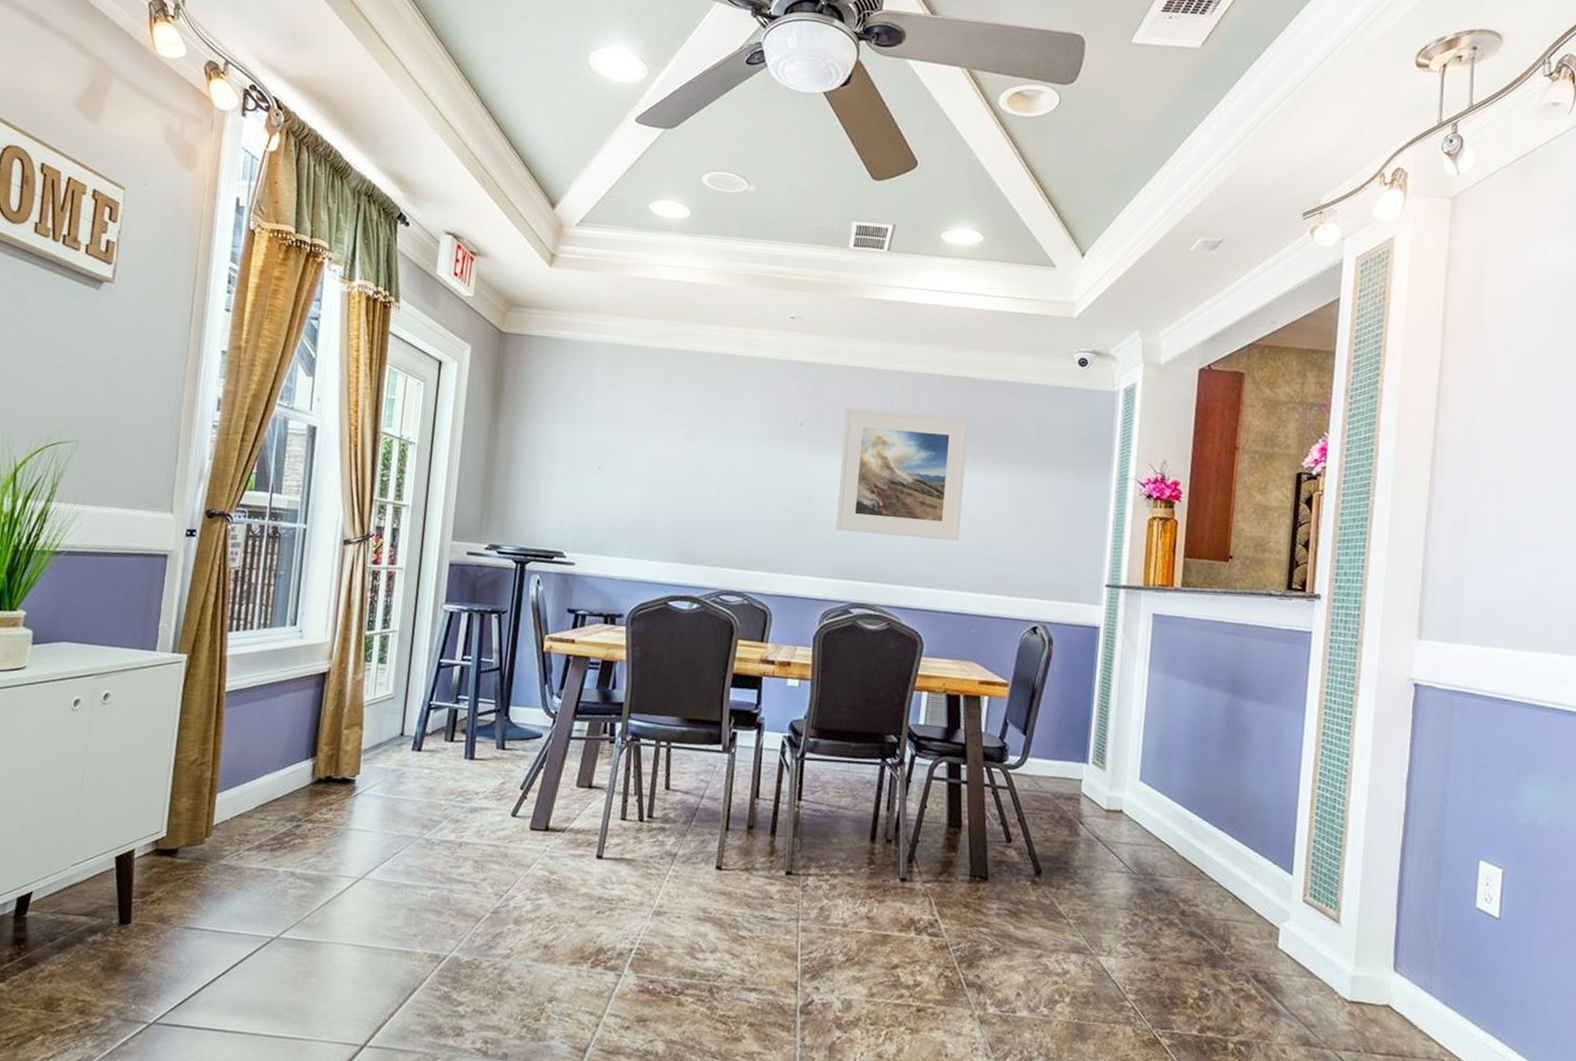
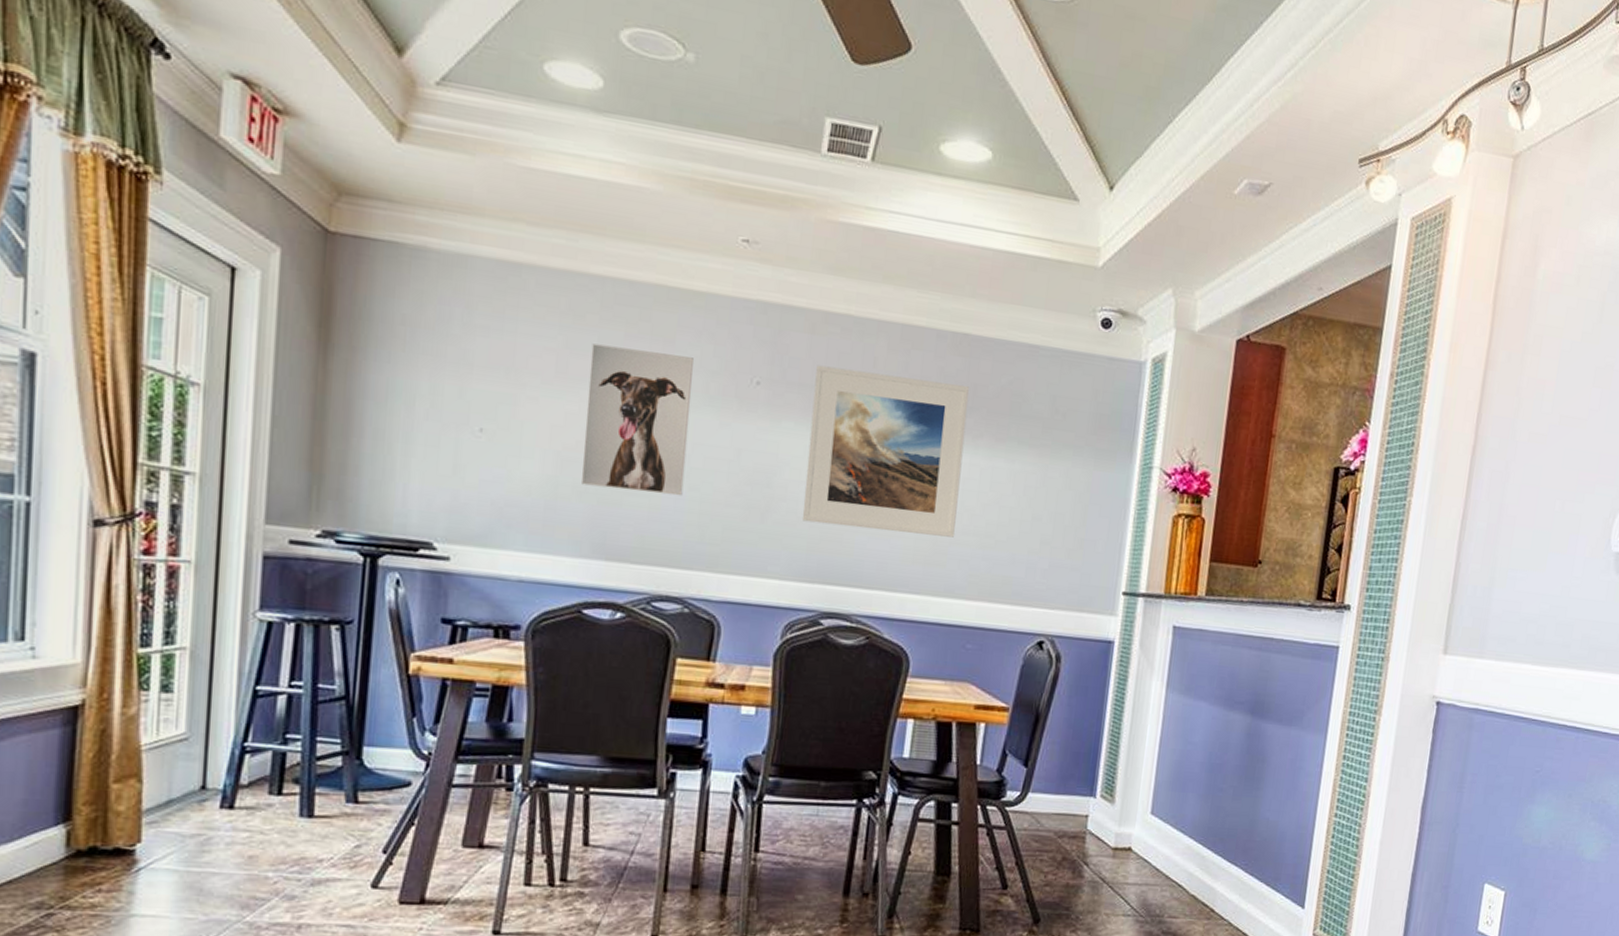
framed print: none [669,400,753,513] -> present [581,343,694,496]

